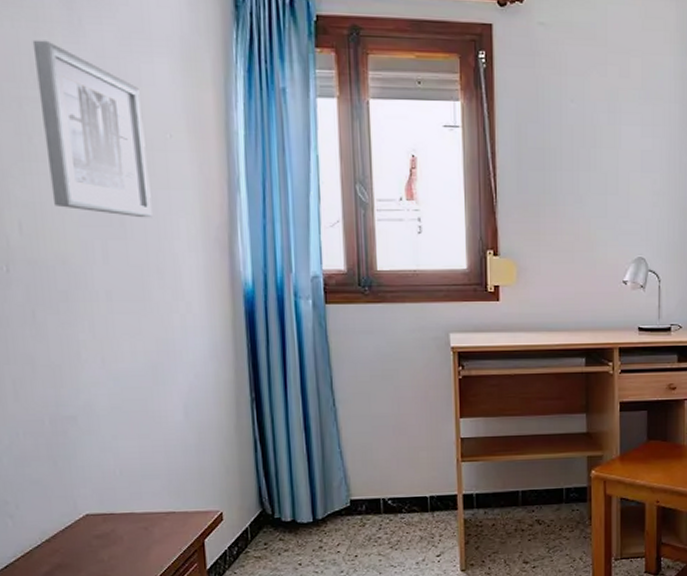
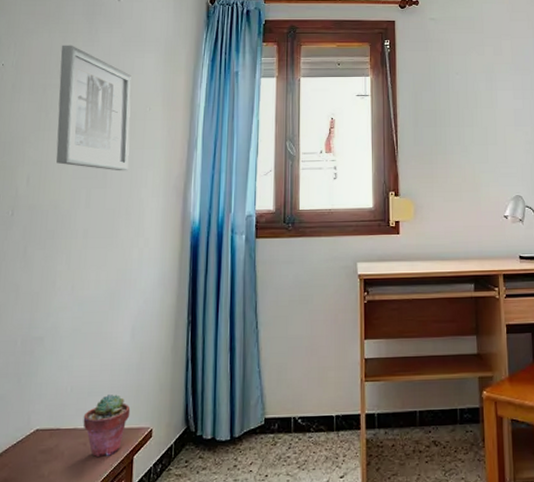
potted succulent: none [139,477,195,541] -> present [83,394,131,457]

